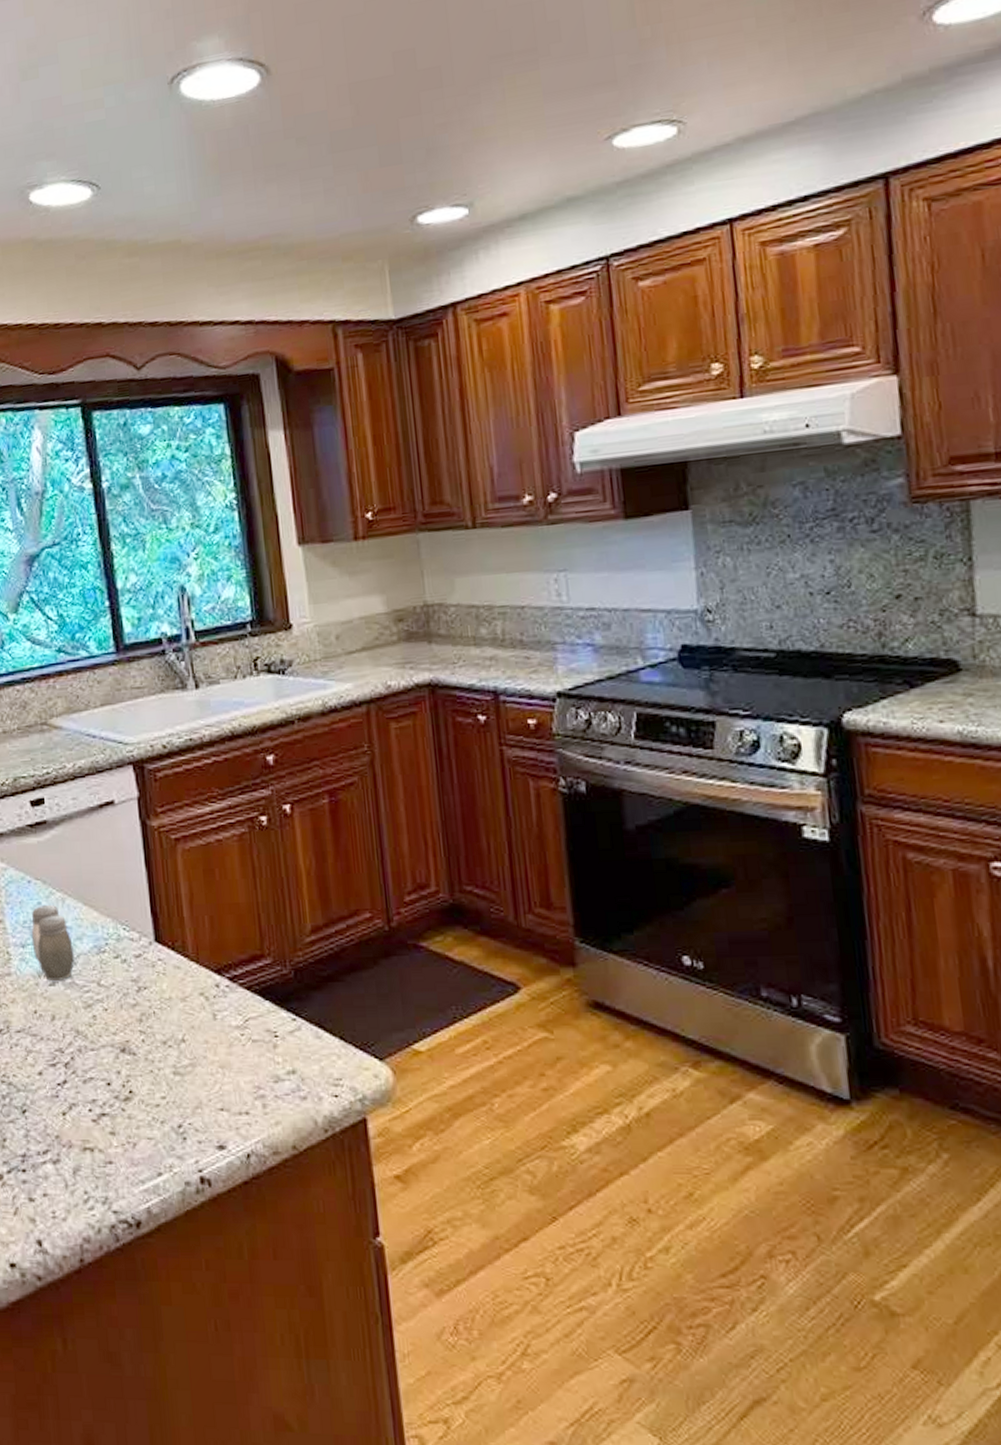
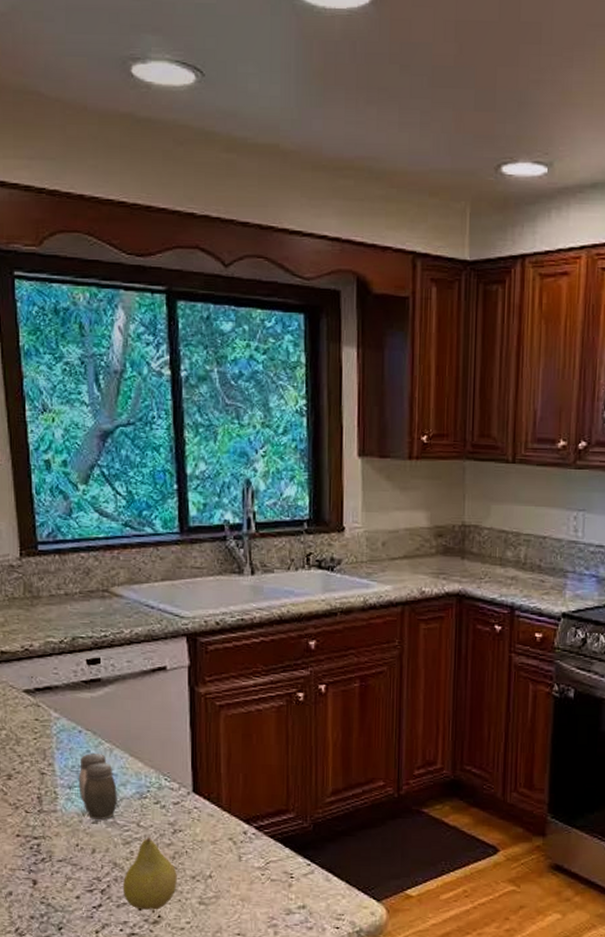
fruit: none [87,997,147,1084] -> present [122,837,177,910]

